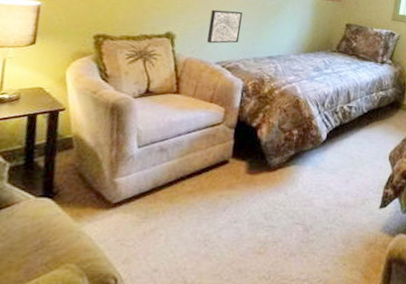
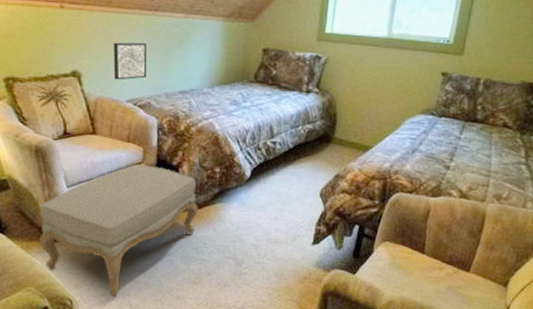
ottoman: none [92,125,274,272] -> present [39,164,198,297]

